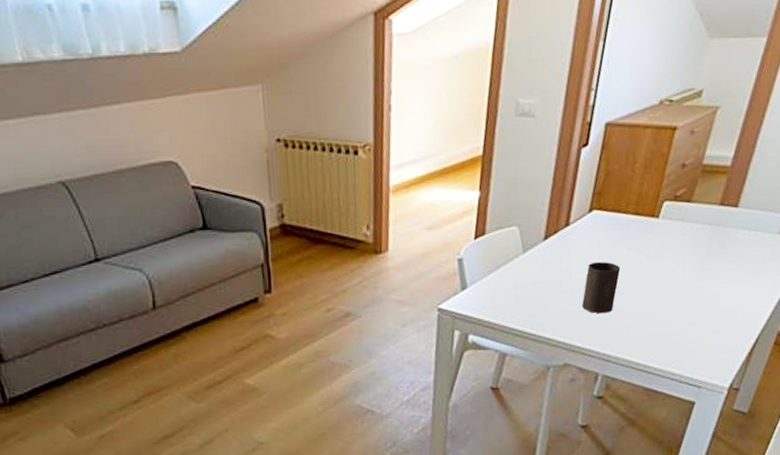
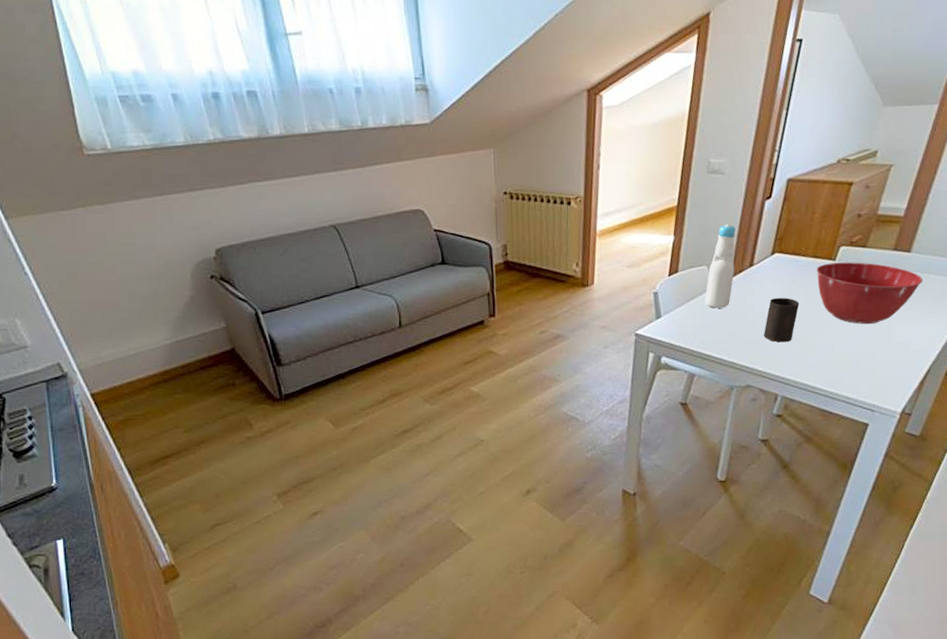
bottle: none [516,176,549,276] -> present [705,224,736,308]
mixing bowl: none [638,219,751,291] -> present [816,262,923,325]

